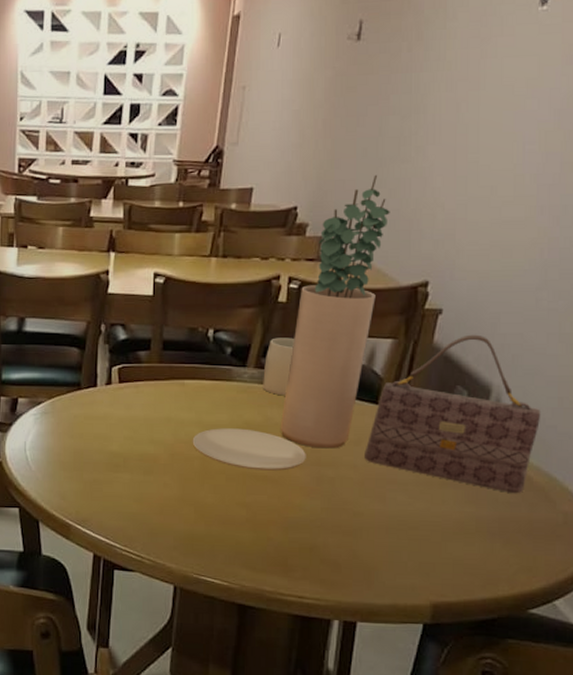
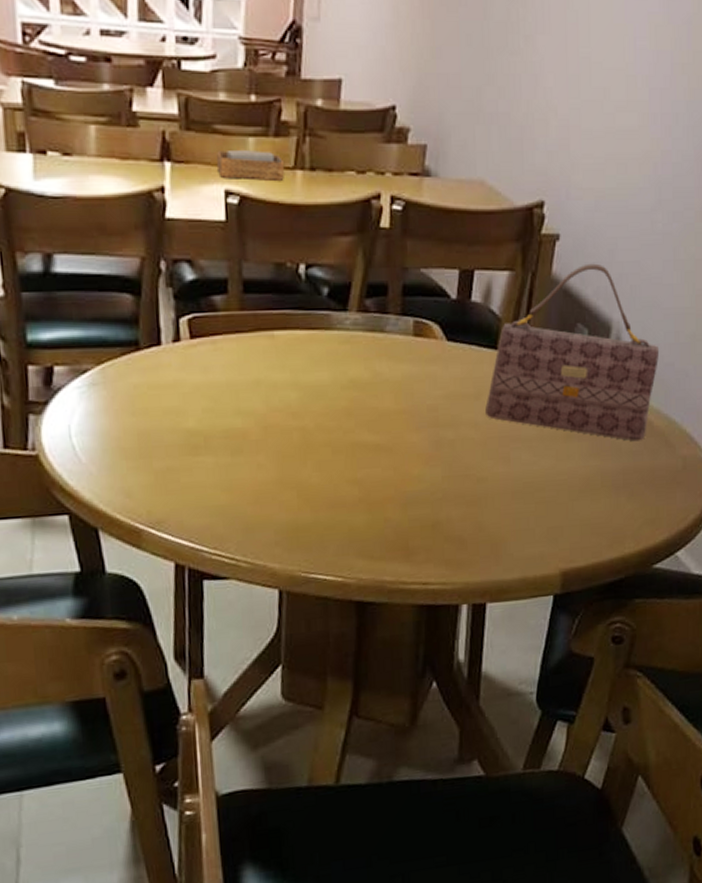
napkin holder: none [149,243,203,267] -> present [216,150,285,182]
plate: present [192,428,306,471] -> none [288,388,423,439]
mug: present [263,338,295,396] -> none [368,272,403,345]
vase: present [280,174,390,449] -> none [391,68,500,407]

